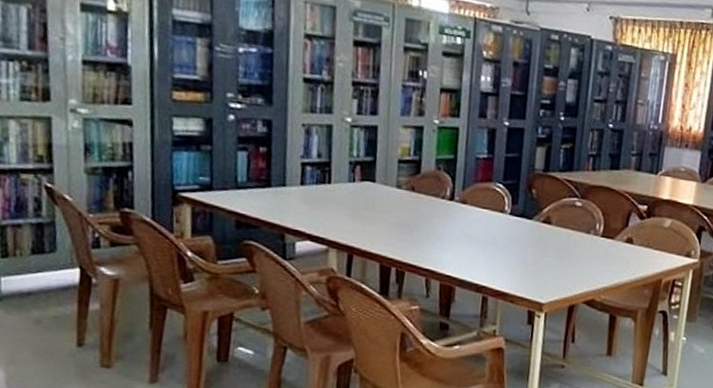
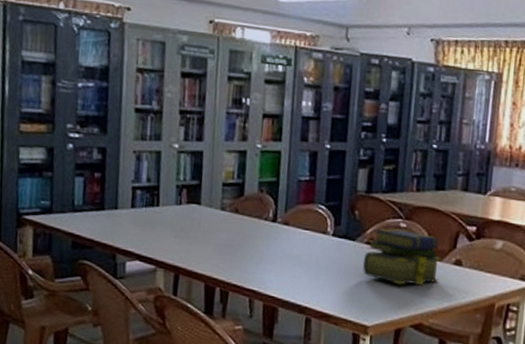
stack of books: none [539,207,614,263] -> present [363,228,441,286]

